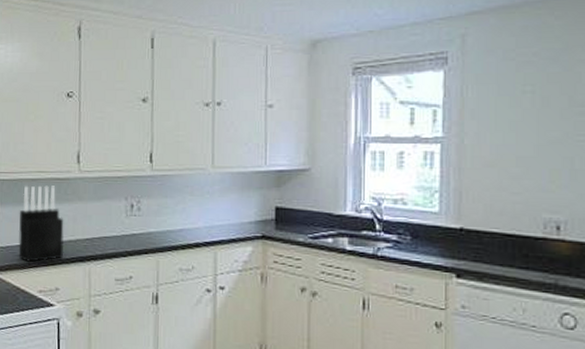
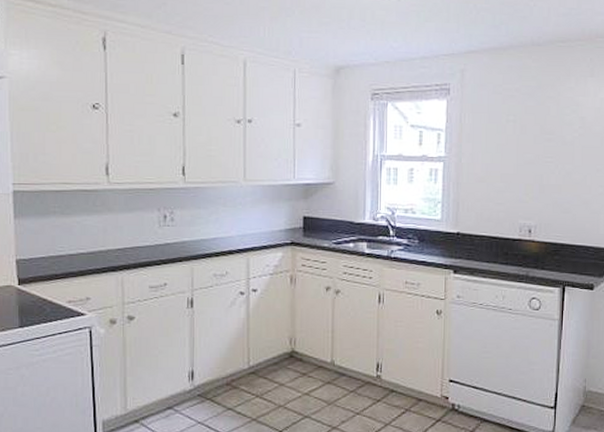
knife block: present [18,185,65,263] -> none [42,197,95,274]

